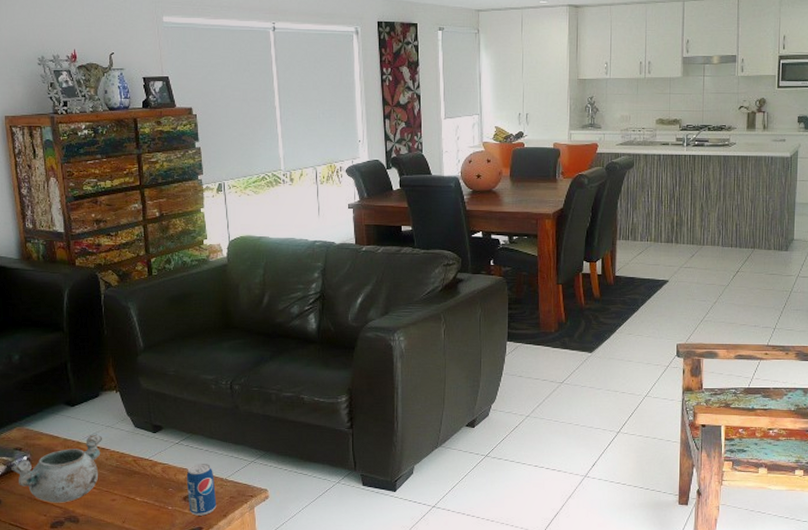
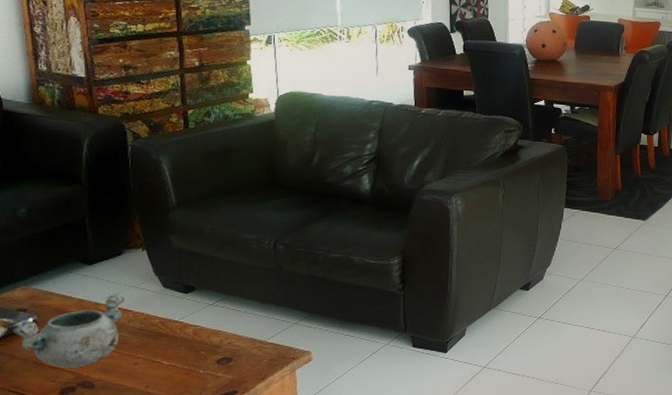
beverage can: present [186,464,217,516] -> none [221,326,255,379]

